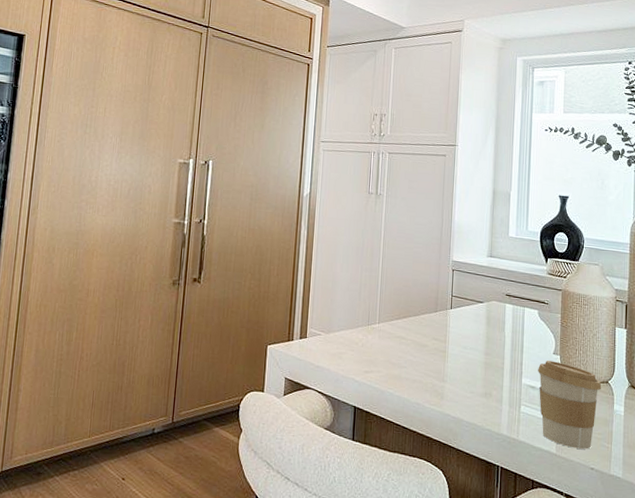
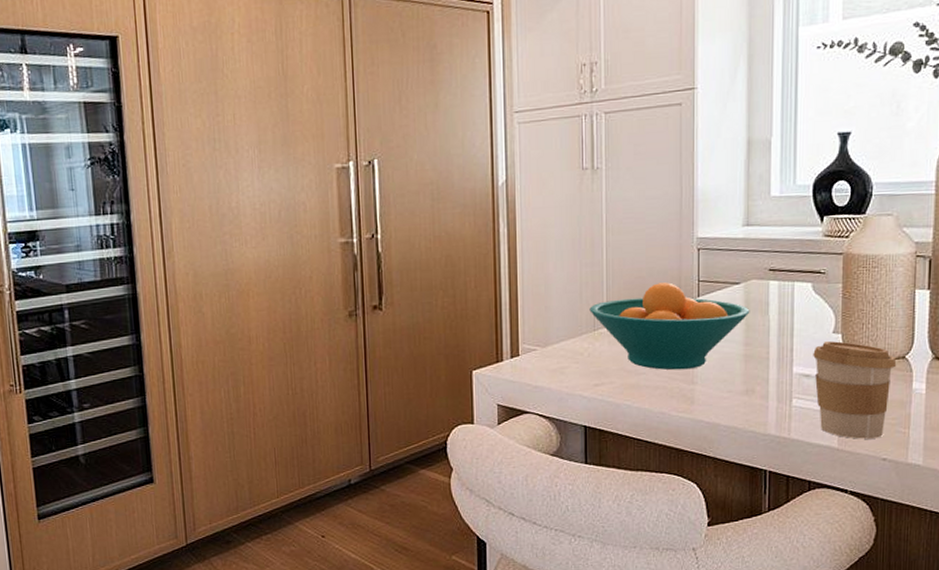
fruit bowl: none [366,293,490,369] -> present [589,282,750,370]

